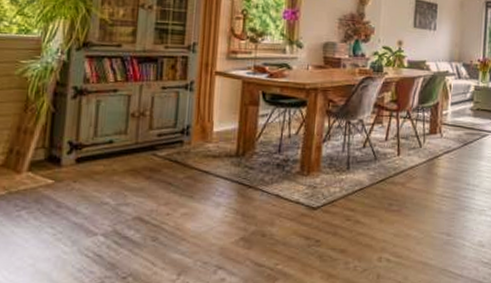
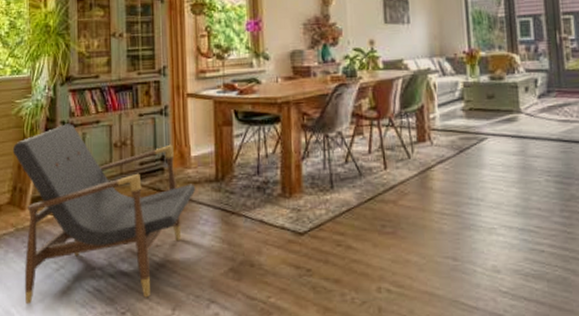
lounge chair: none [11,89,215,269] -> present [12,124,196,305]

